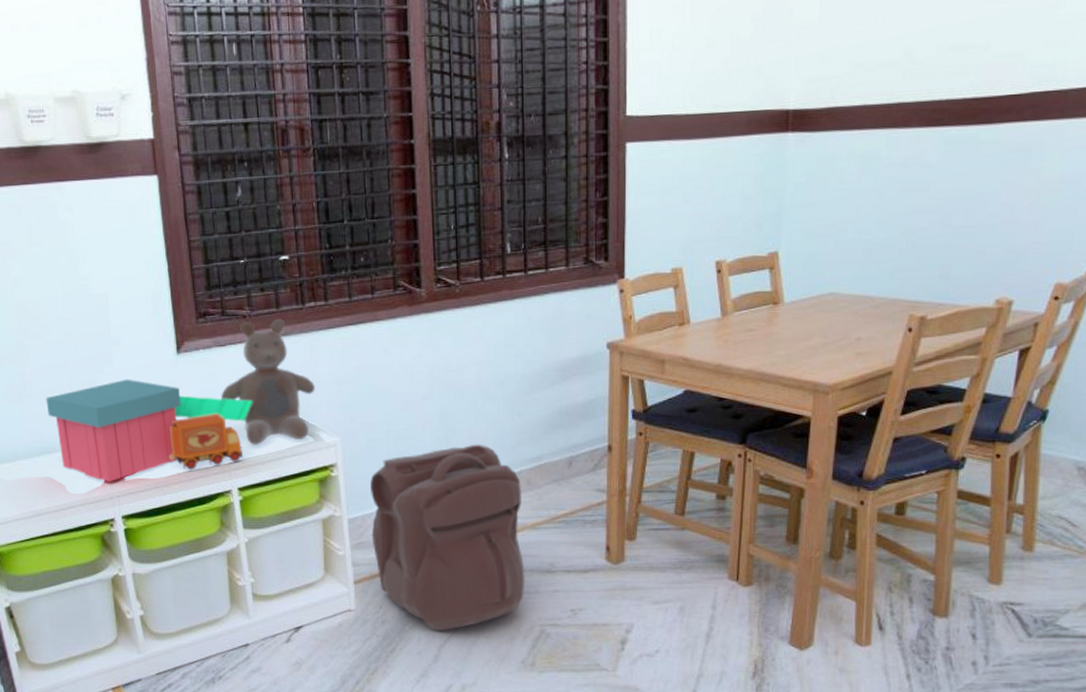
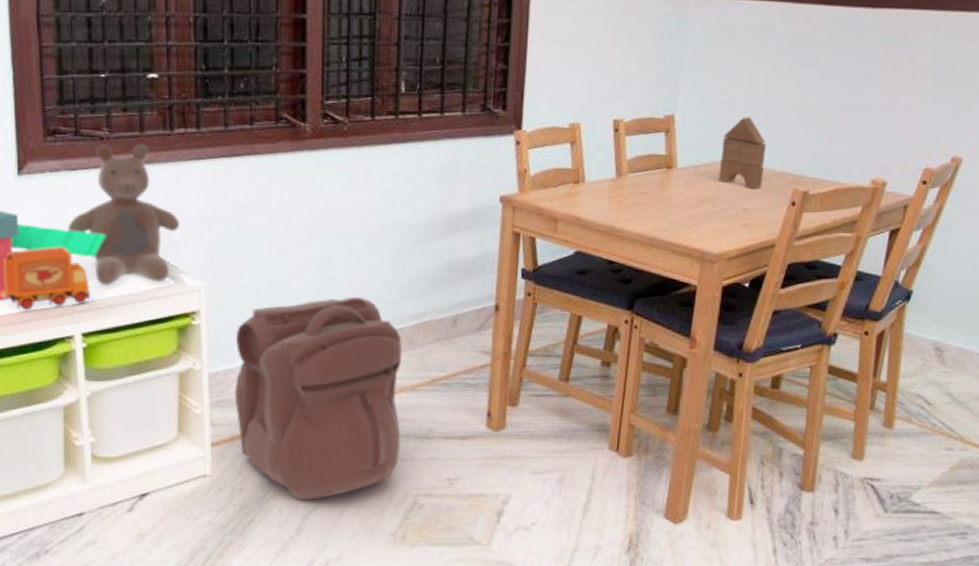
toy blocks: none [828,247,878,318] -> present [718,117,767,189]

